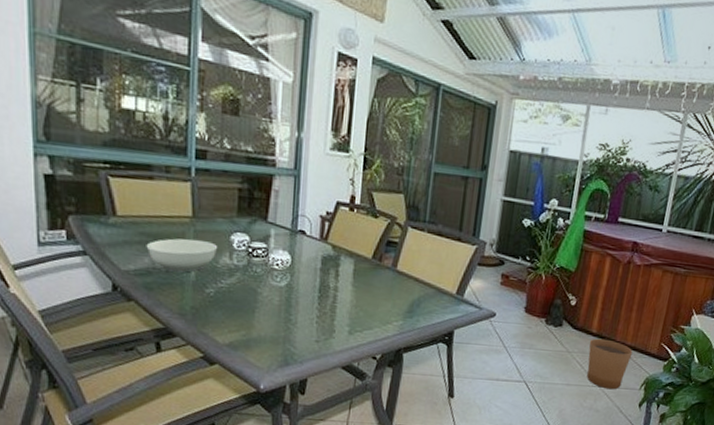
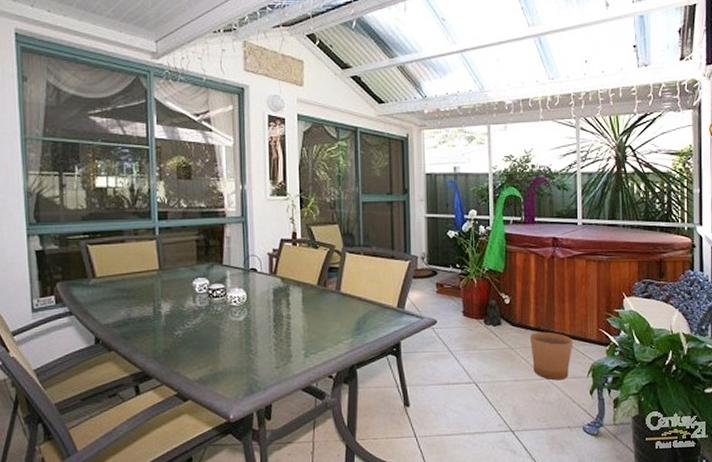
bowl: present [146,238,218,273] -> none [122,288,183,320]

